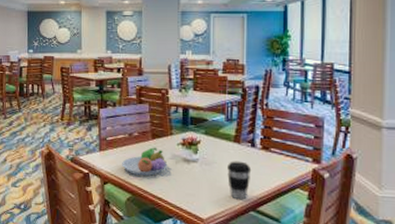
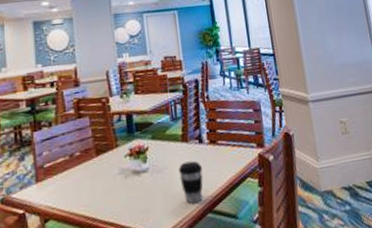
fruit bowl: present [122,147,168,177] -> none [64,164,117,203]

